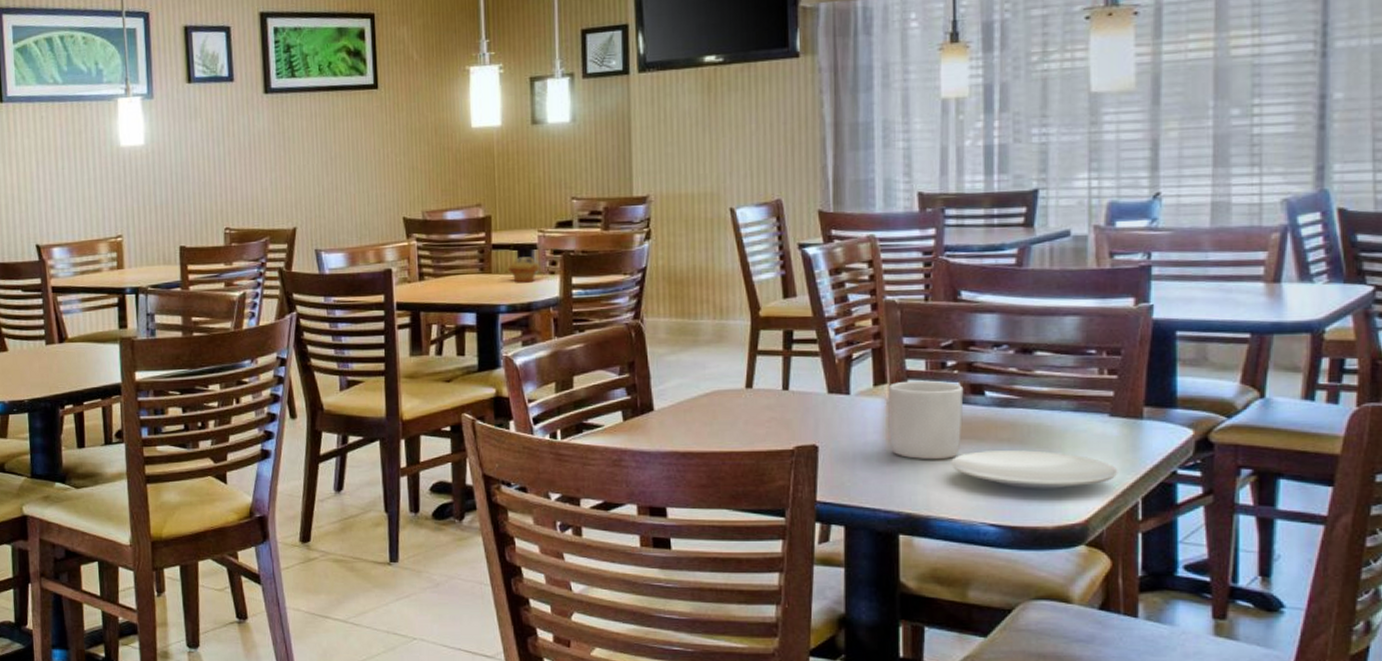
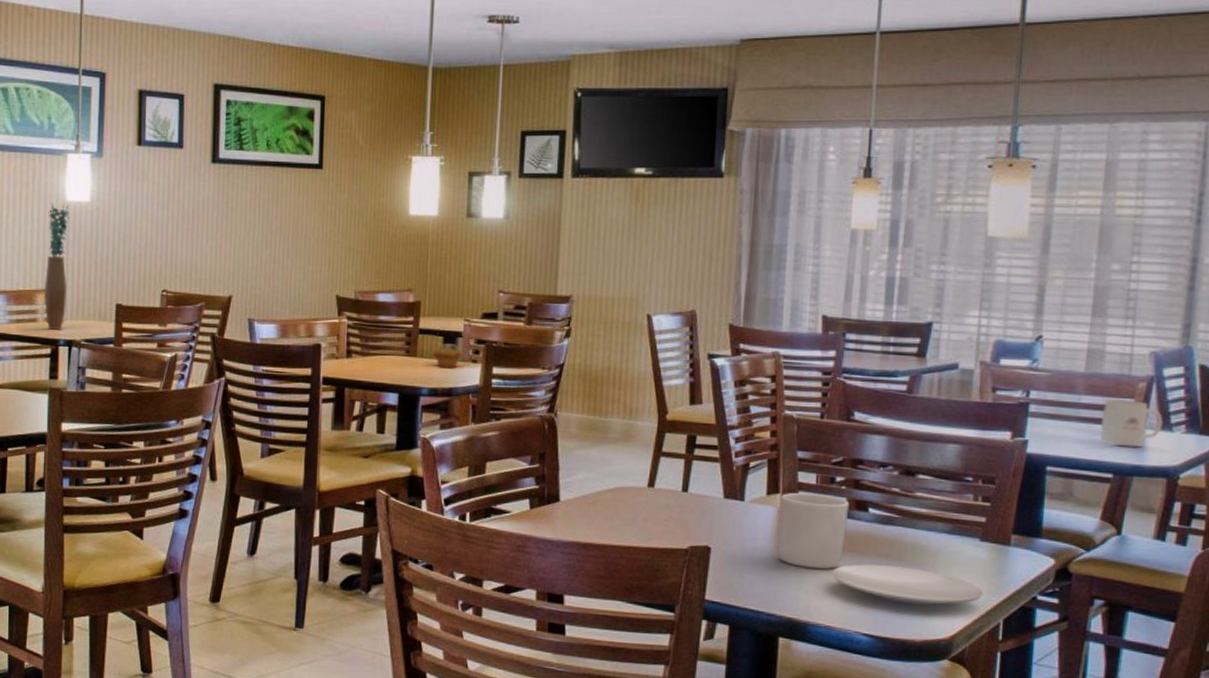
vase: none [103,150,130,280] -> present [44,203,70,331]
mug: none [1233,253,1301,304] -> present [1099,399,1163,448]

